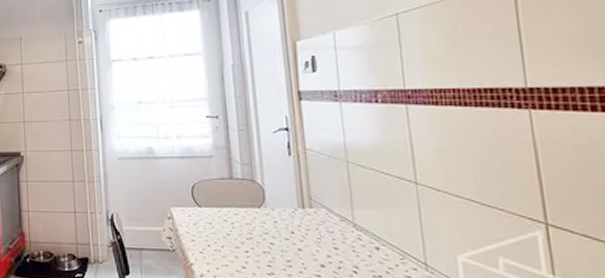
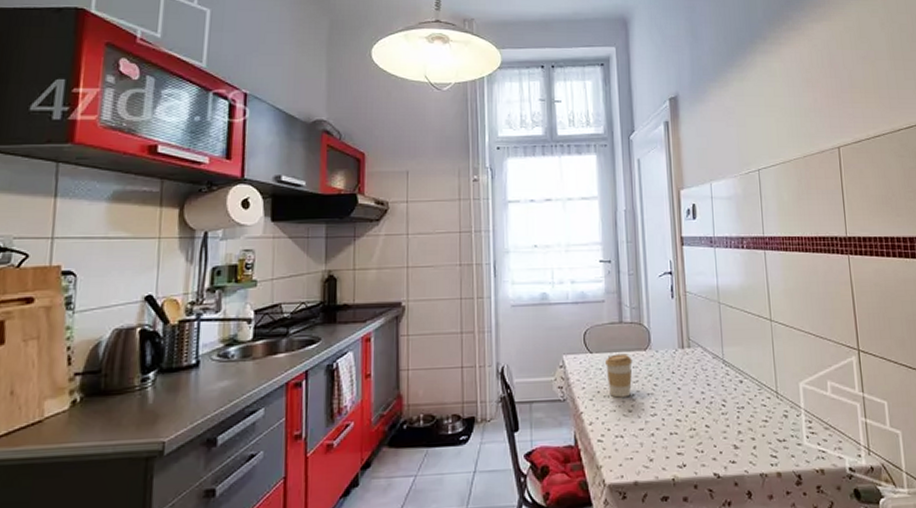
coffee cup: none [215,209,245,253] -> present [605,353,633,398]

